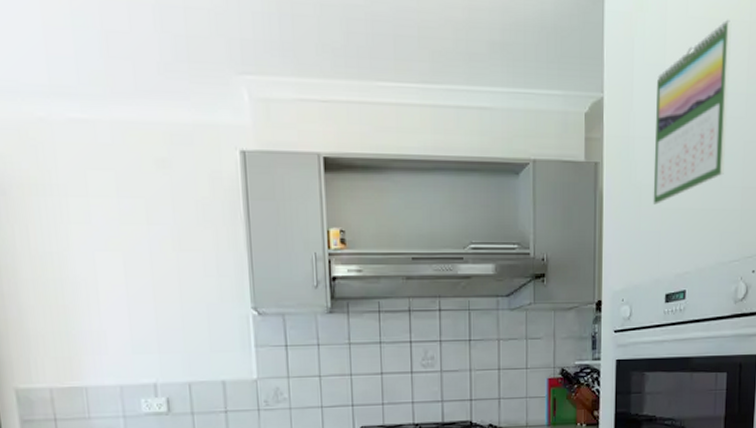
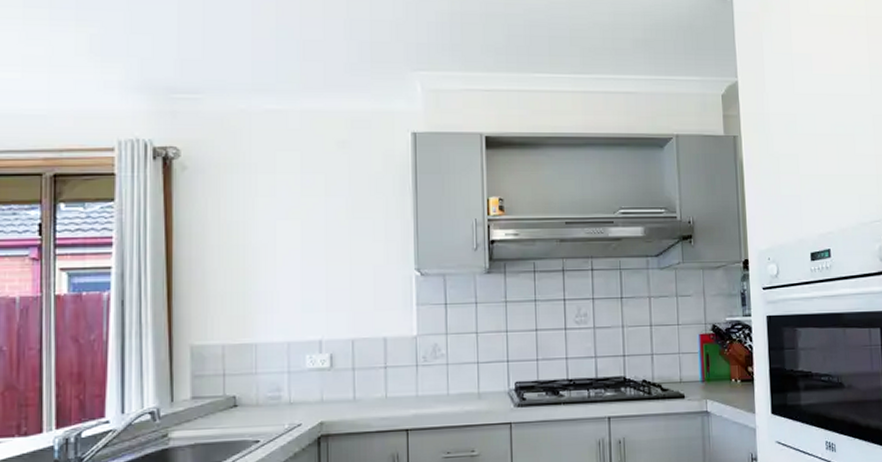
calendar: present [653,19,732,205] -> none [786,15,857,172]

